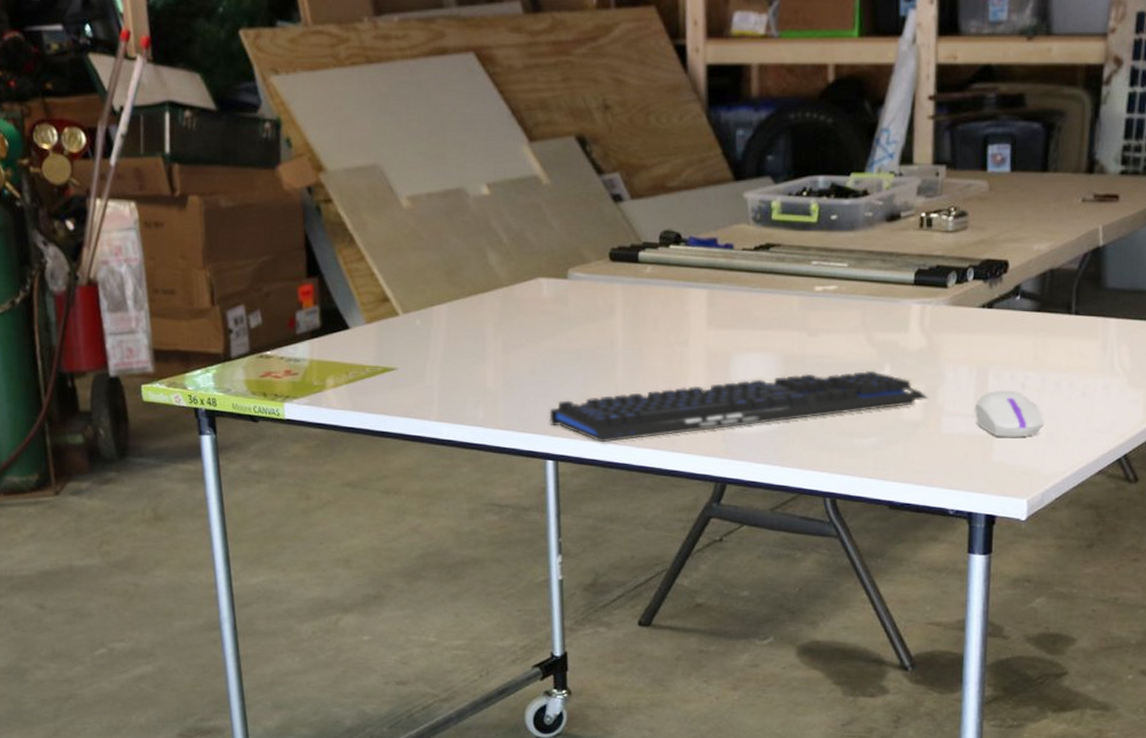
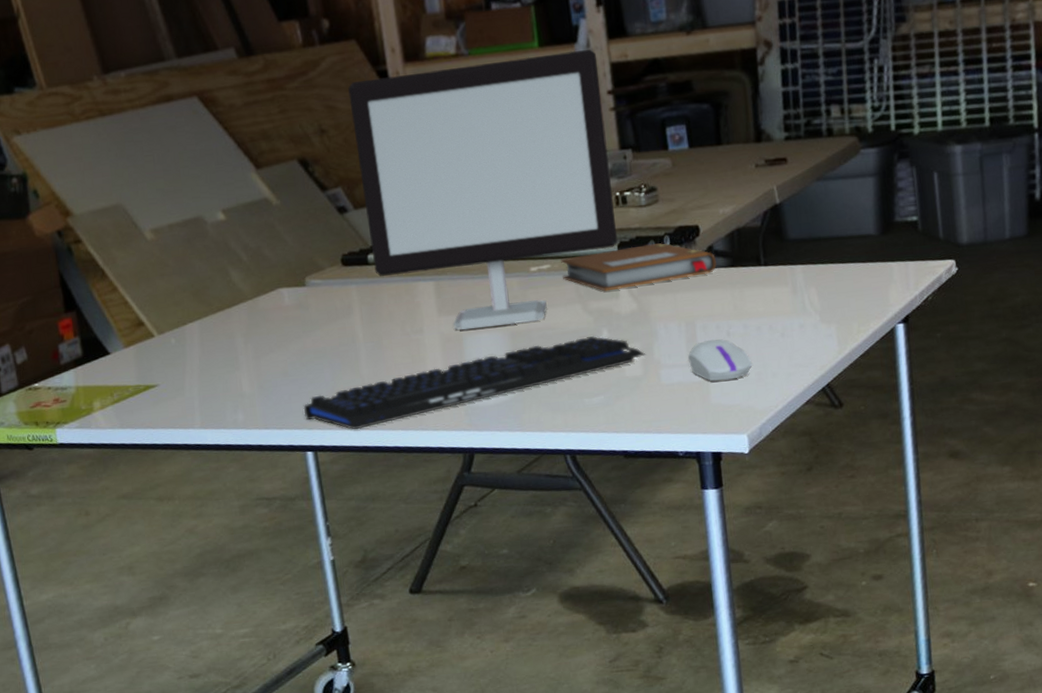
computer monitor: none [640,45,922,348] -> present [348,49,618,331]
notebook: none [849,274,1023,323] -> present [560,243,718,292]

